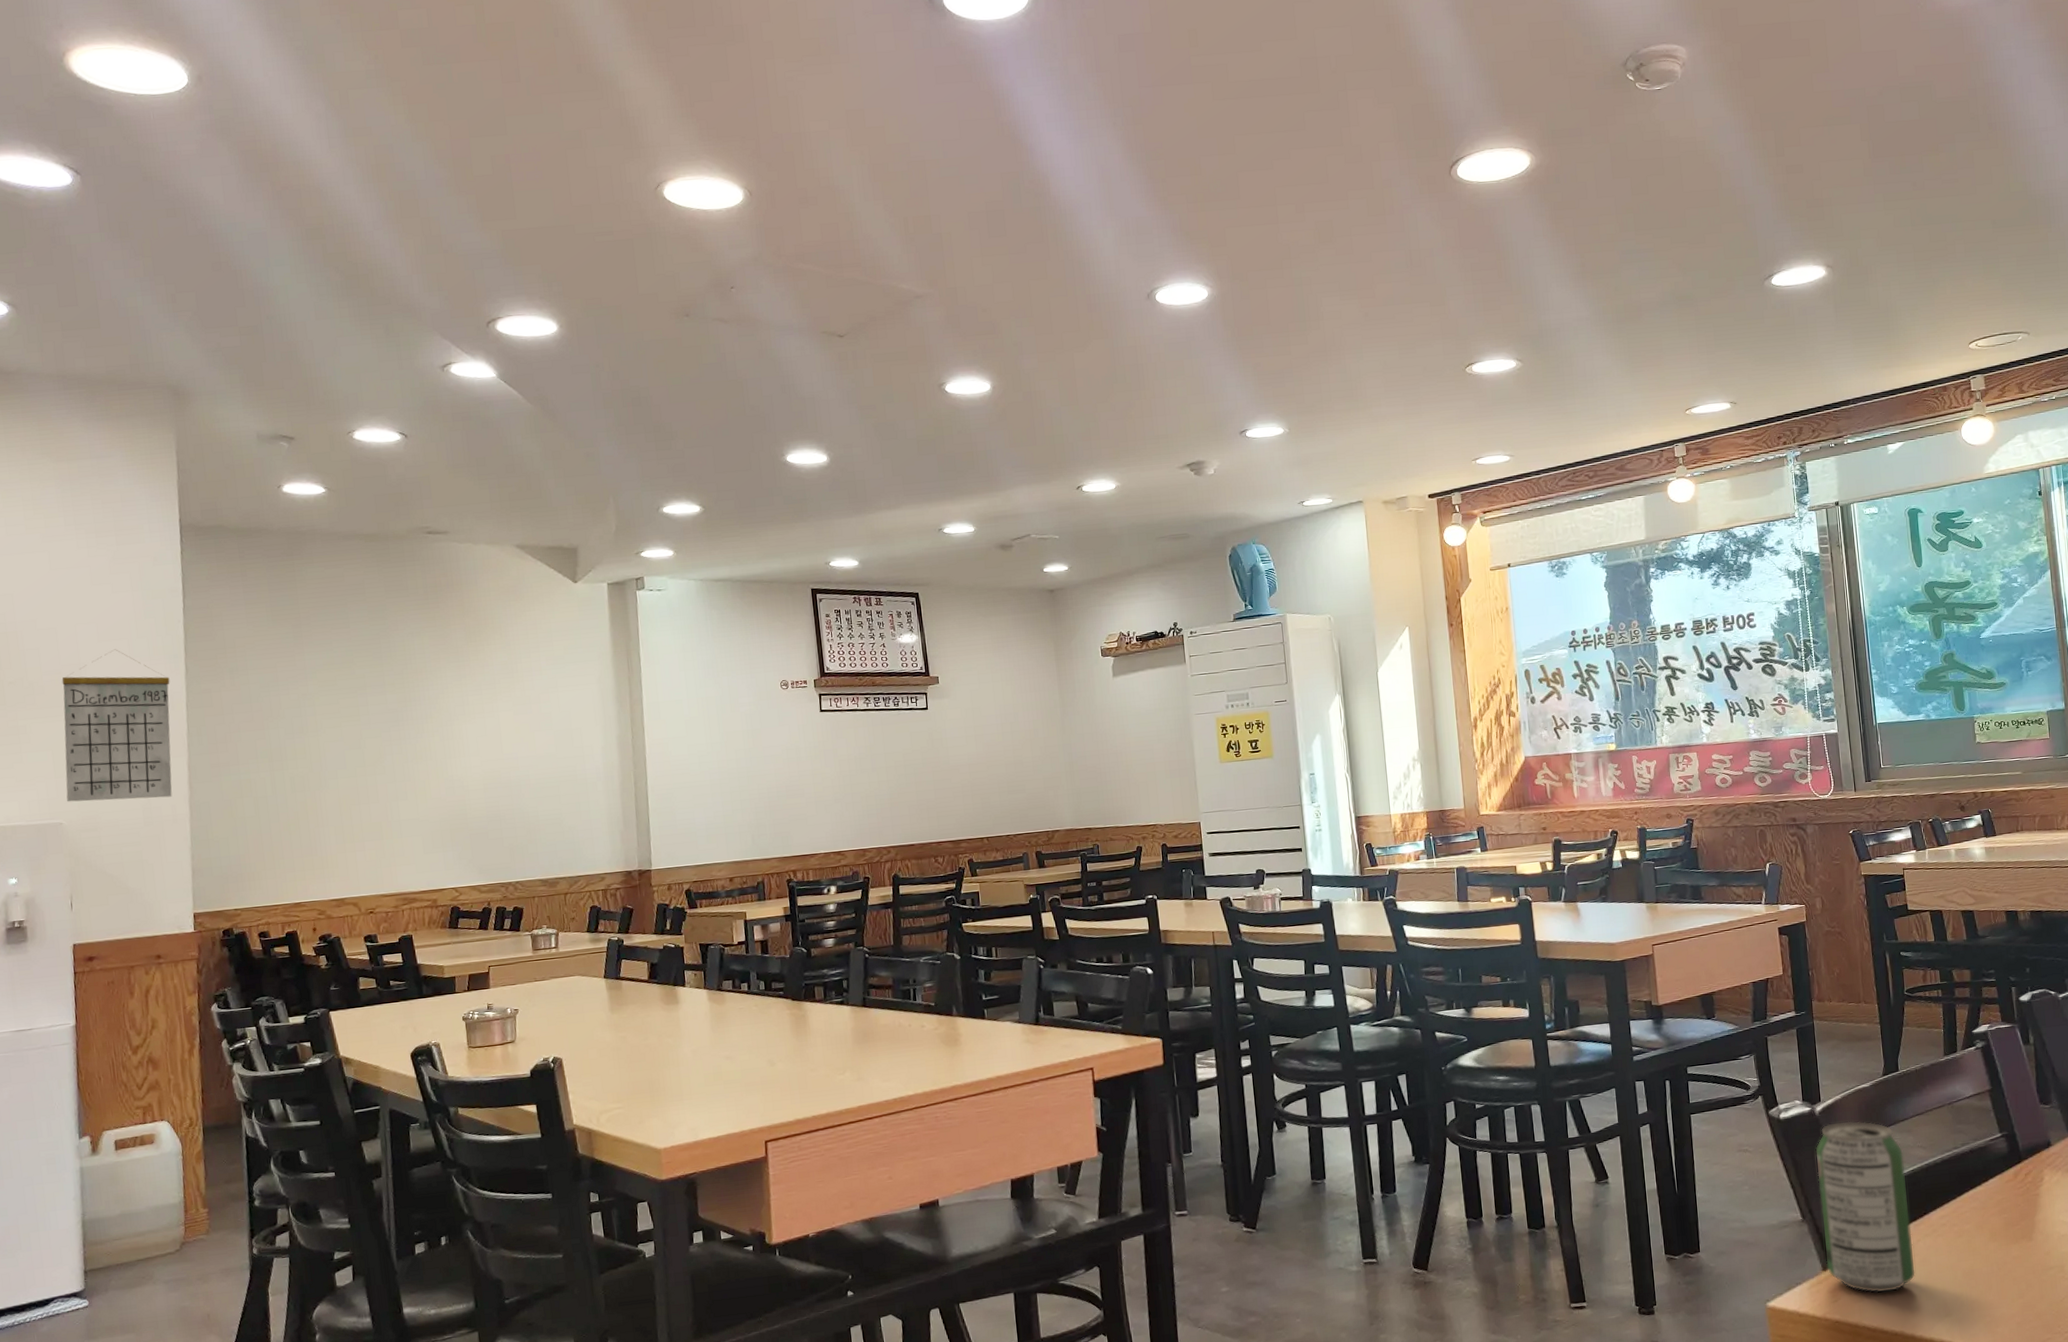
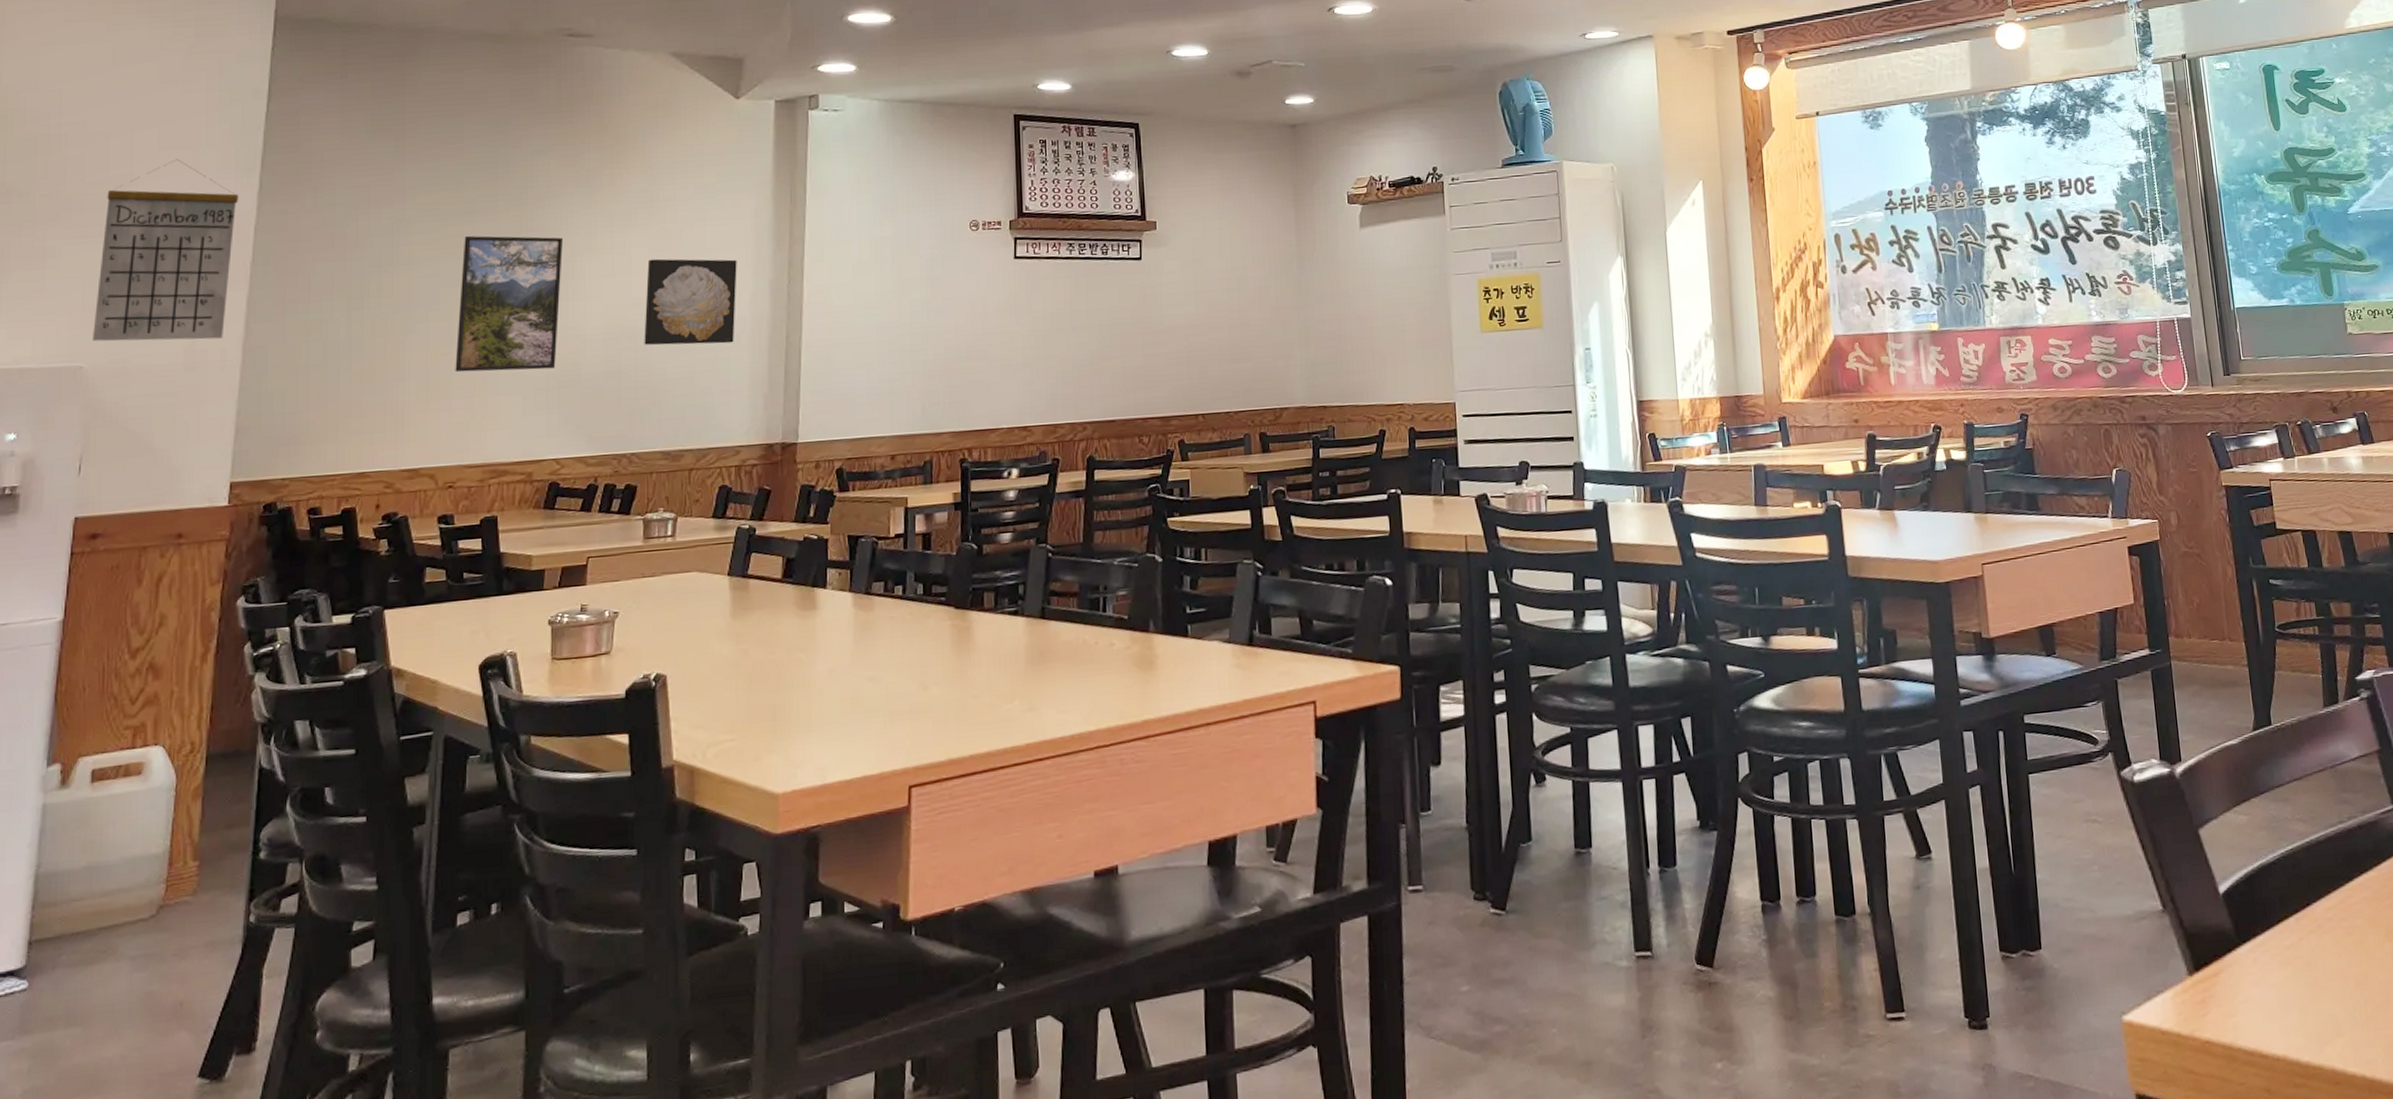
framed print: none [359,705,447,820] -> present [455,235,563,373]
wall art: none [513,719,592,793] -> present [644,258,737,346]
beverage can: present [1815,1121,1916,1293] -> none [2176,786,2299,1005]

